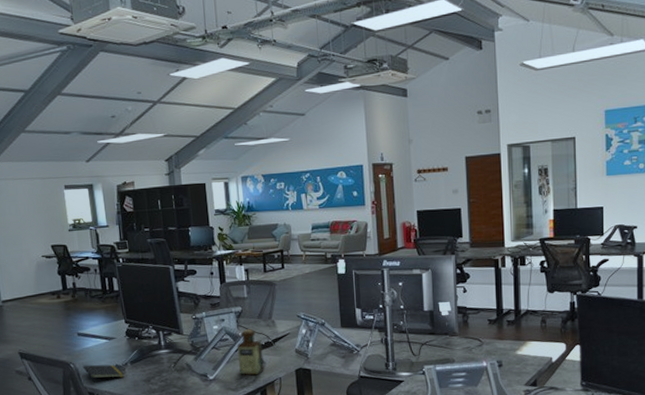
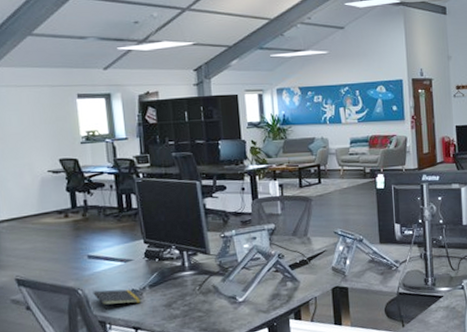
bottle: present [237,329,264,376] -> none [270,247,299,296]

